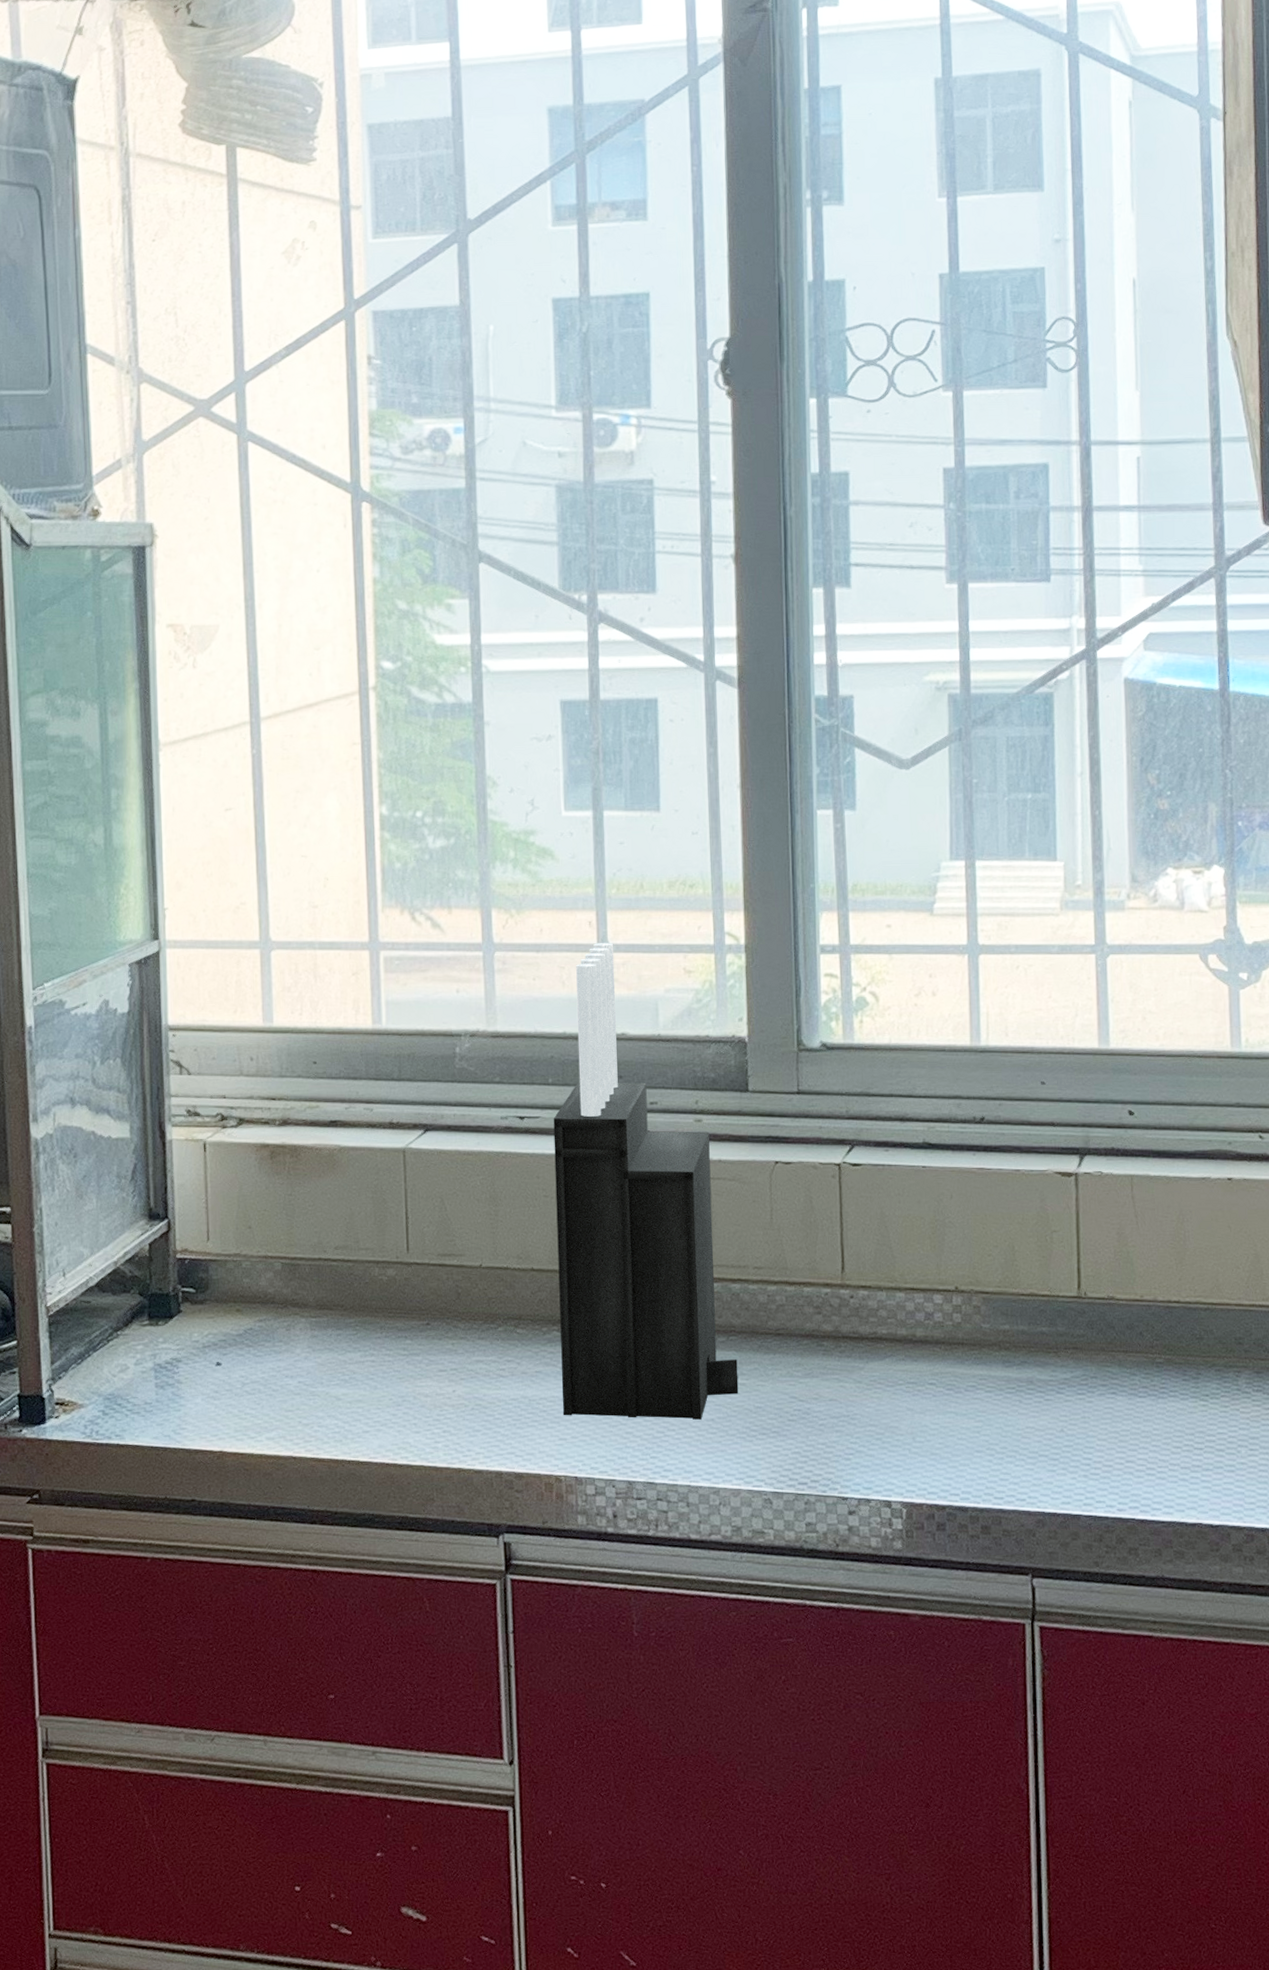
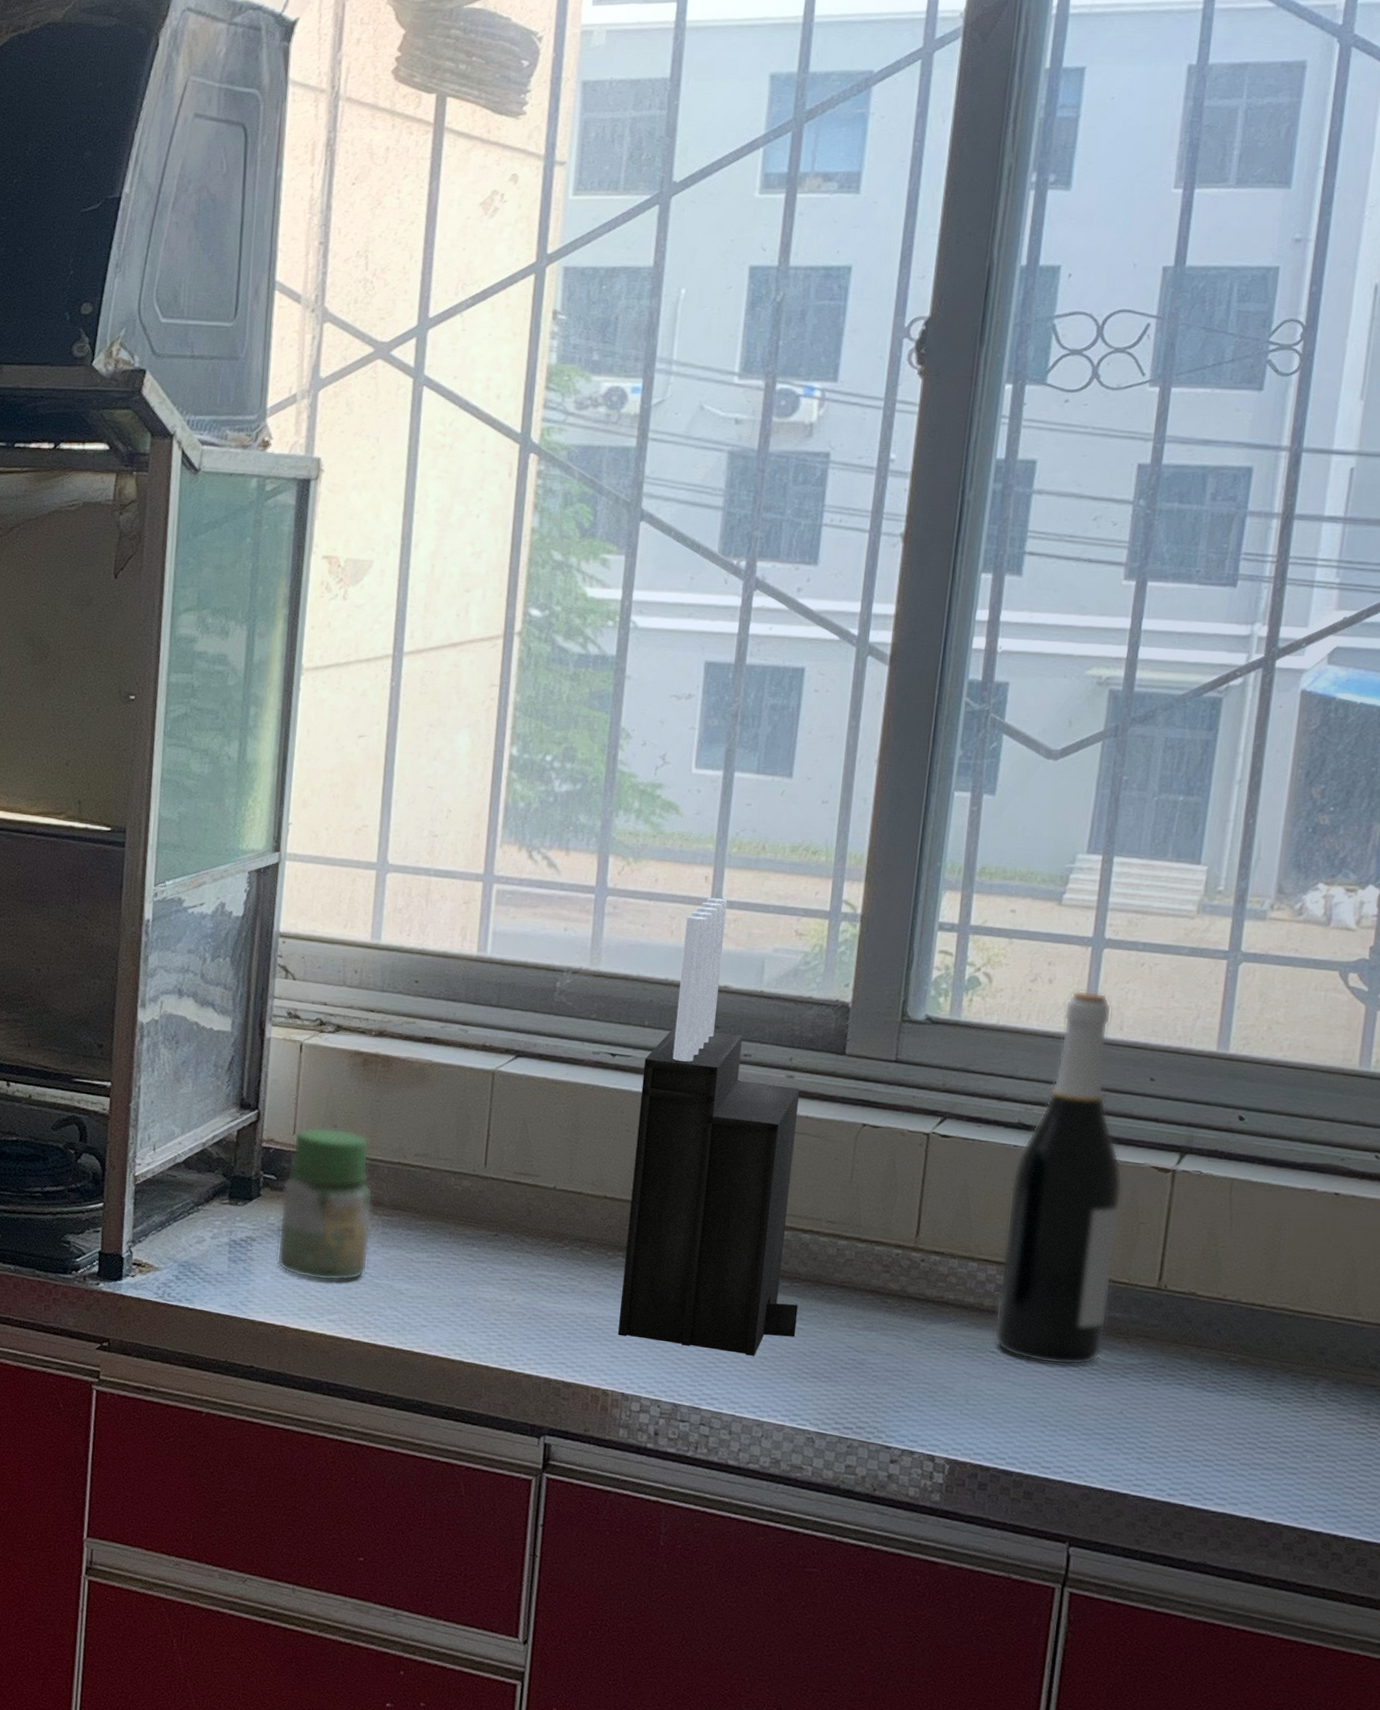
jar: none [203,1229,301,1396] -> present [276,1127,373,1282]
wine bottle: none [925,999,1036,1389] -> present [994,990,1123,1366]

